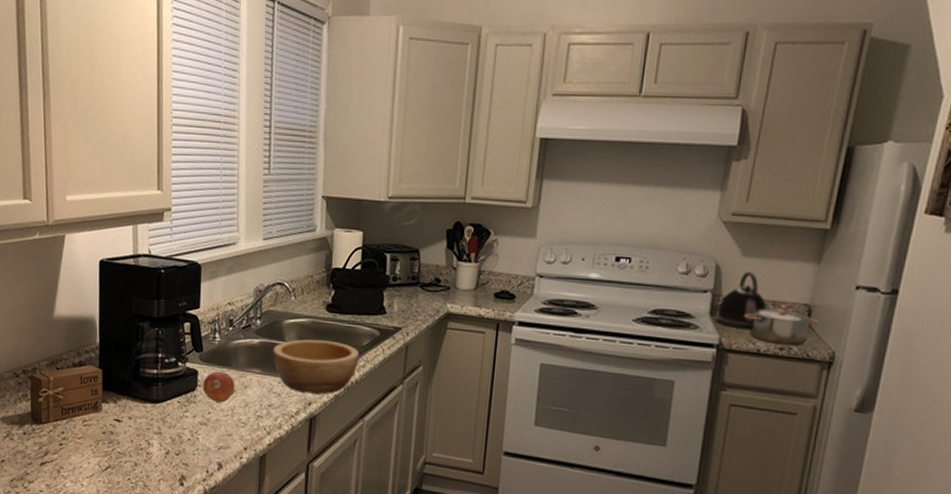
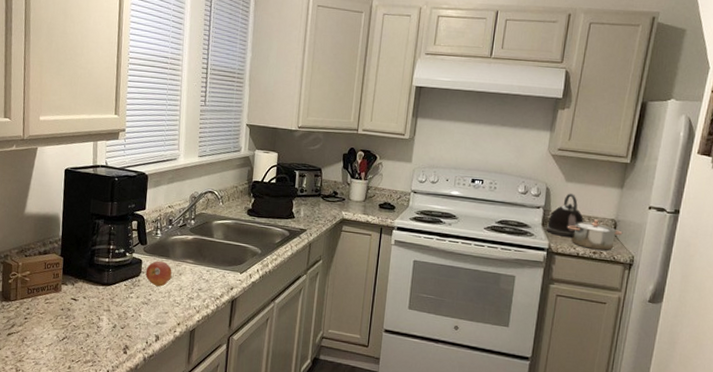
bowl: present [272,339,360,394] -> none [203,236,273,281]

